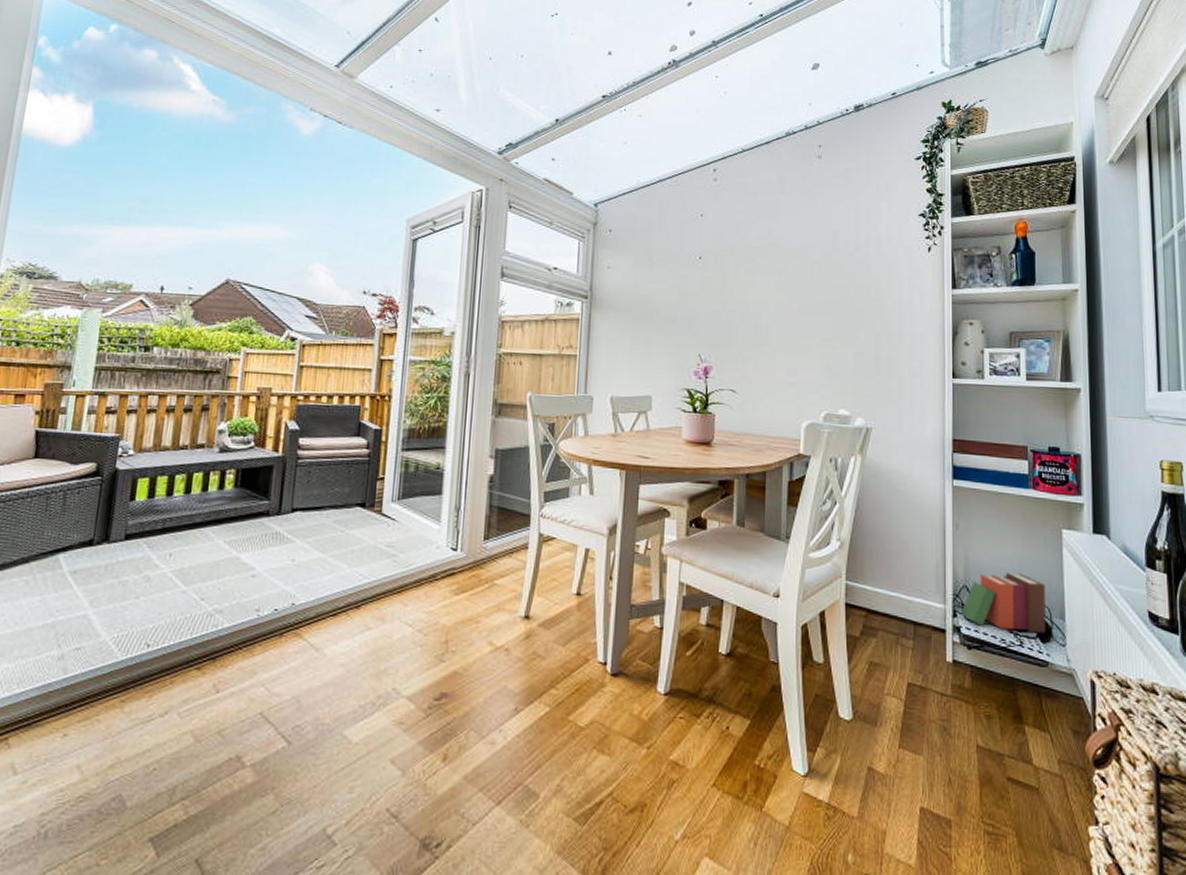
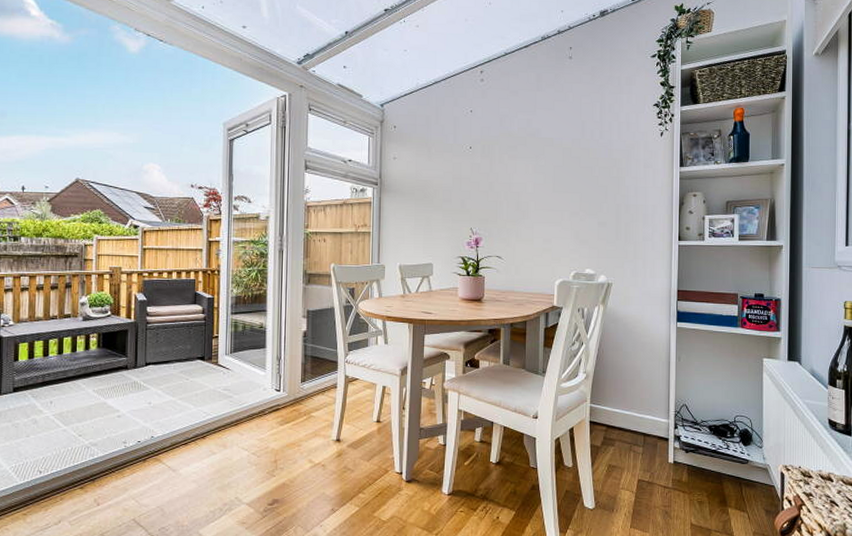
books: present [960,573,1046,634] -> none [680,393,748,439]

